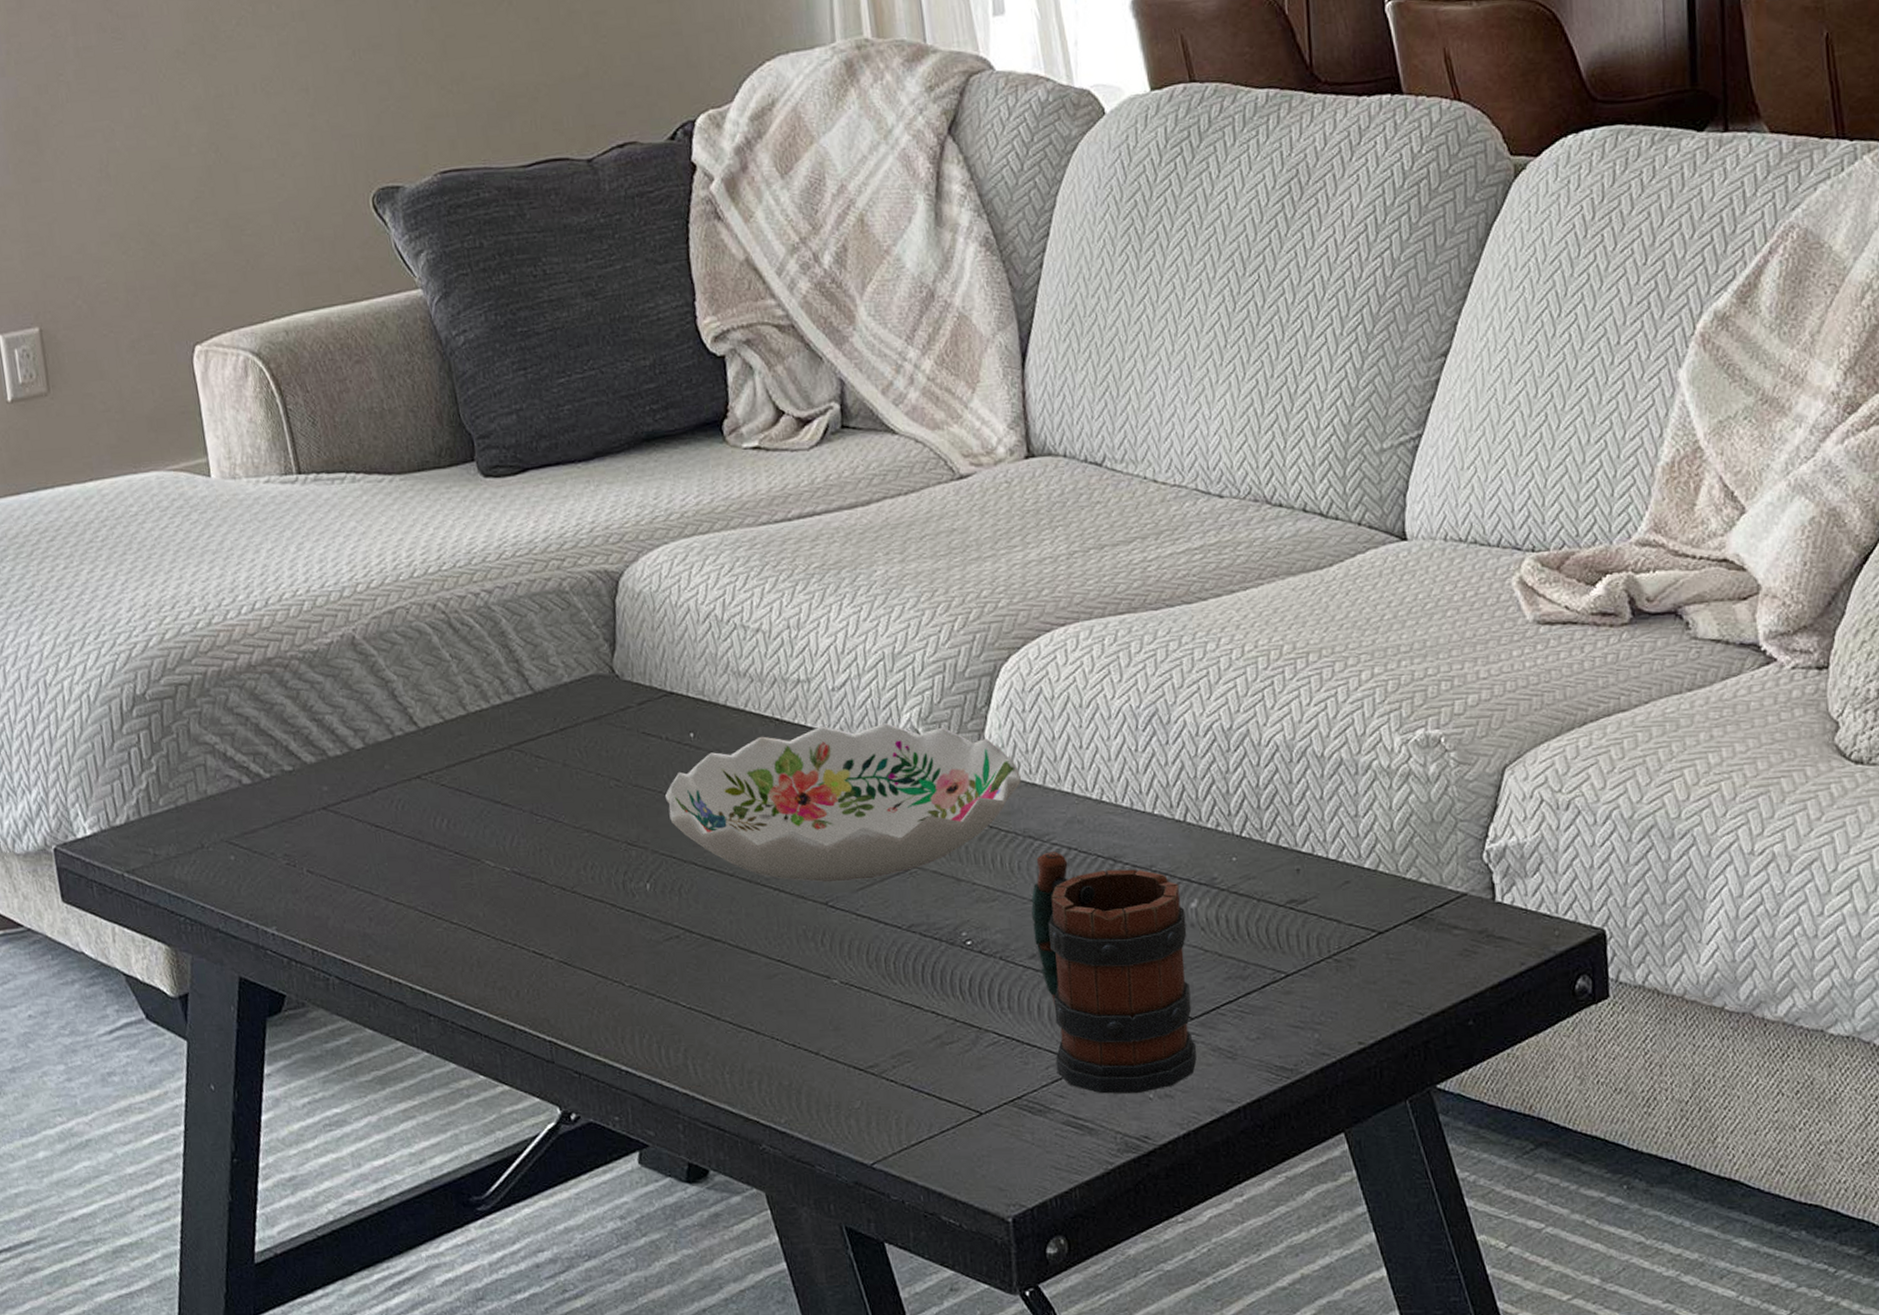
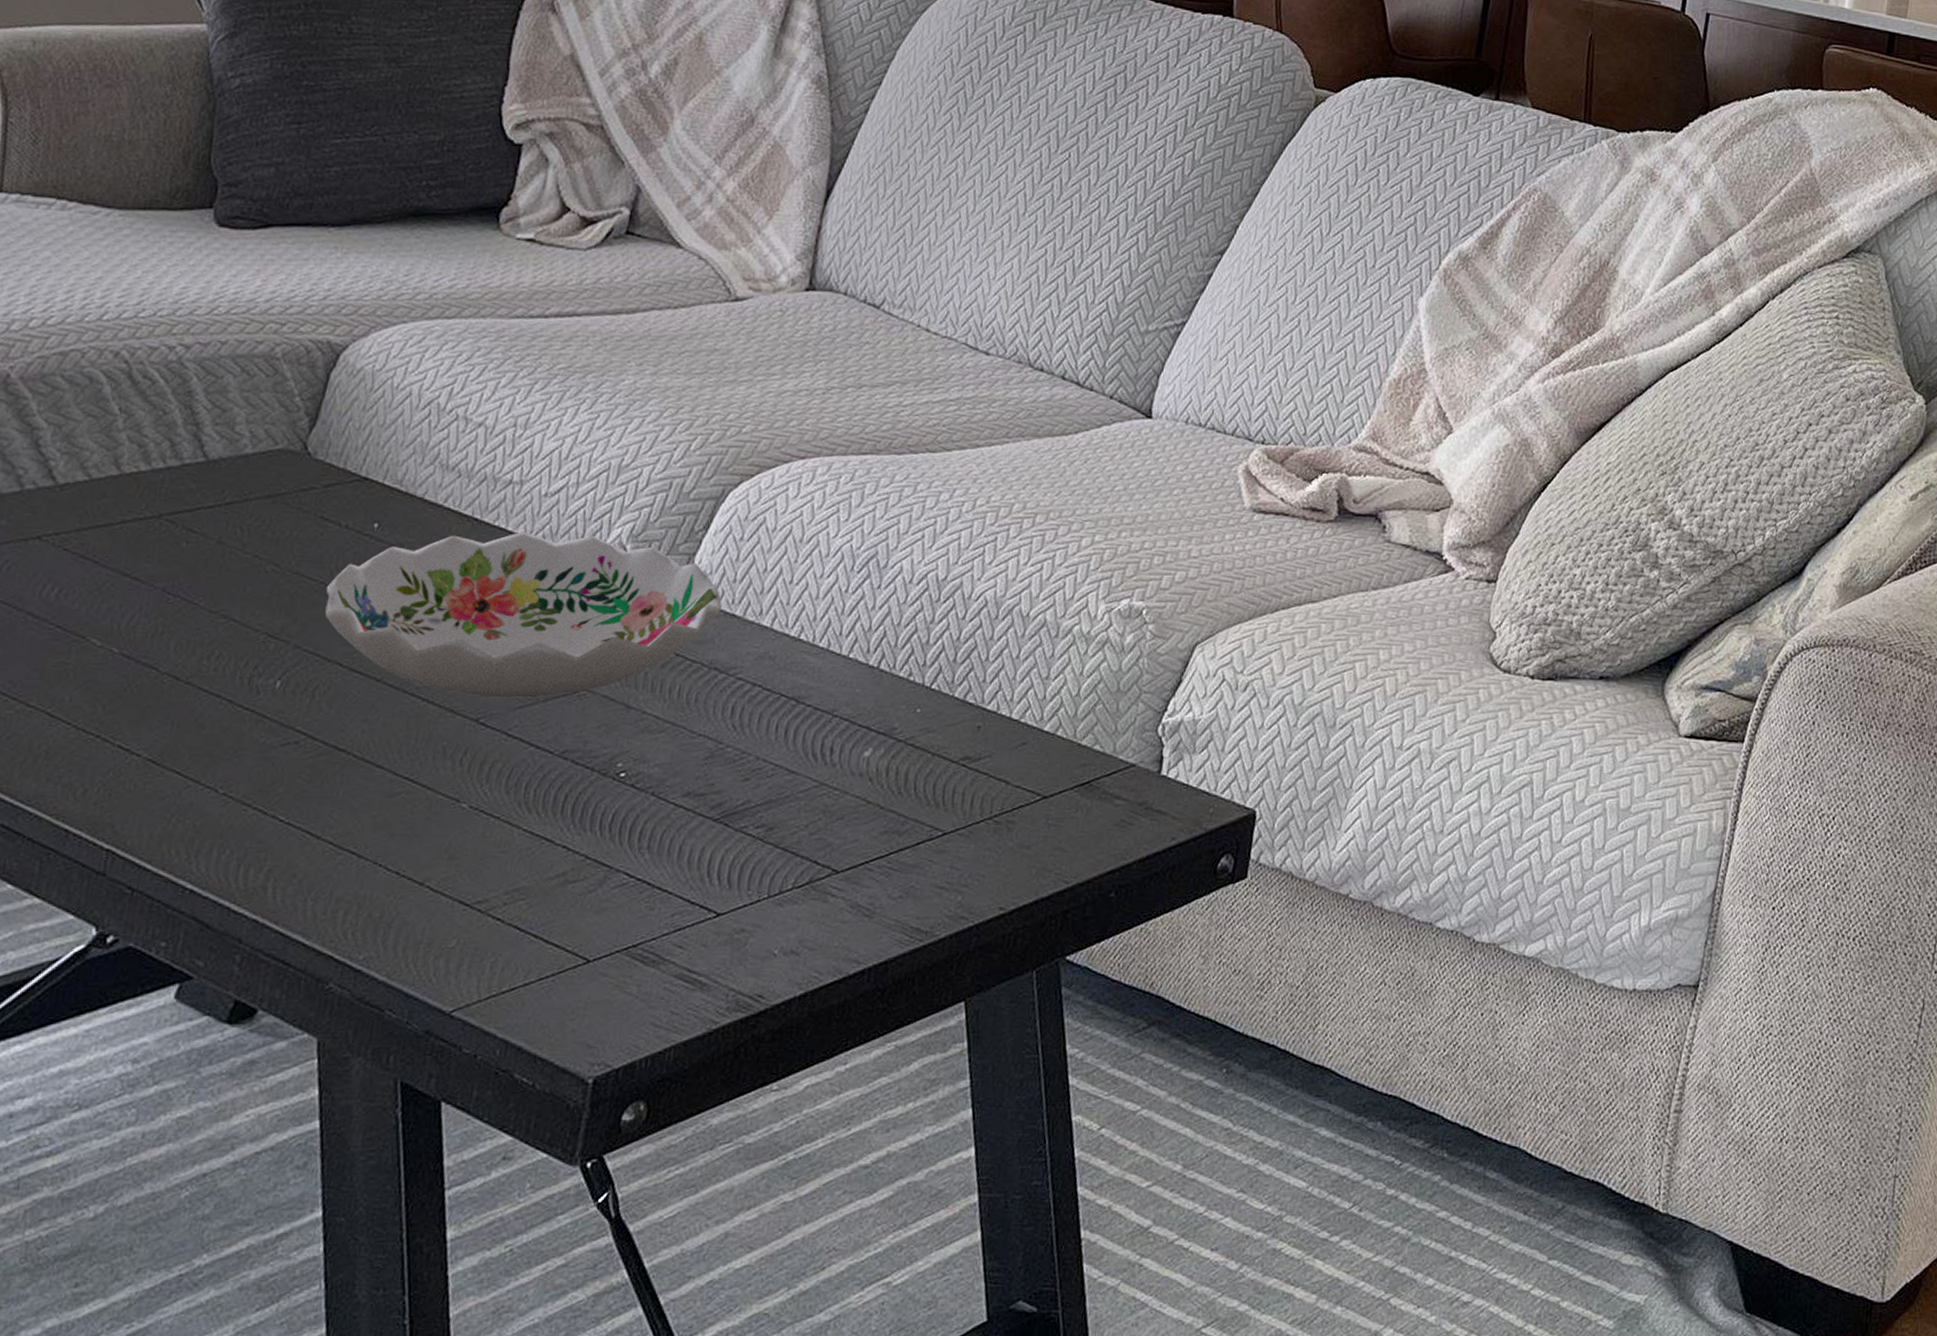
mug: present [1031,851,1197,1094] -> none [682,686,858,949]

